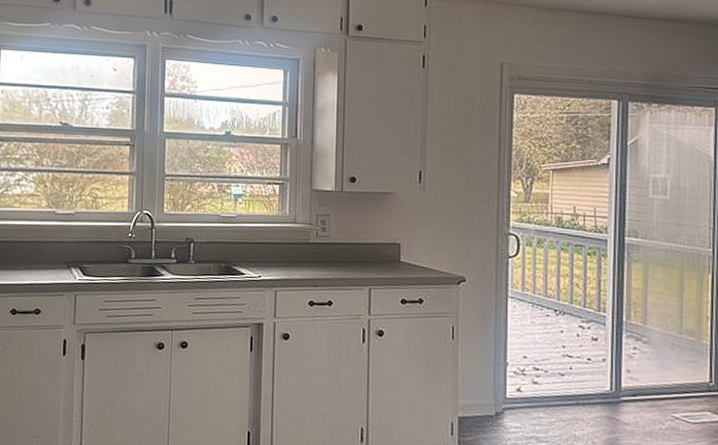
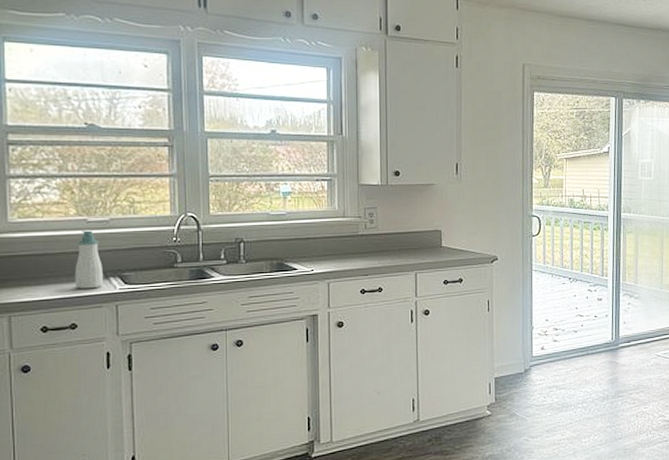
soap bottle: none [41,222,66,278] -> present [75,230,103,289]

